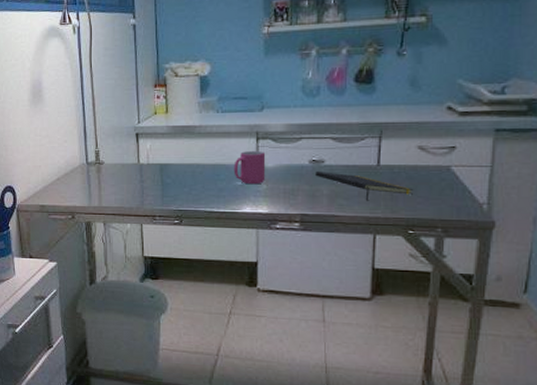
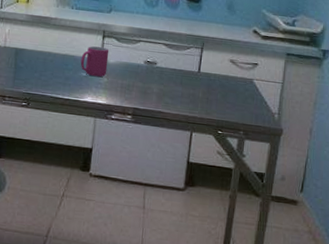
notepad: present [315,172,414,201] -> none [148,71,225,102]

